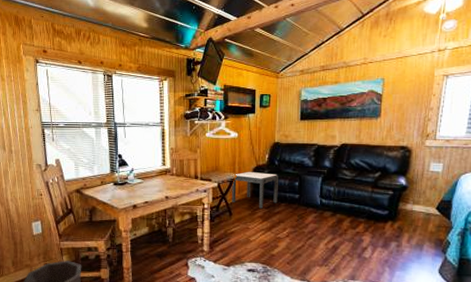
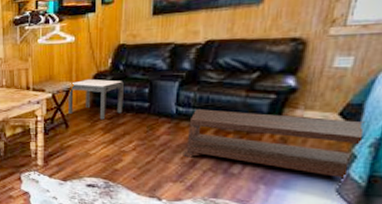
coffee table: none [326,201,454,262] -> present [183,109,365,179]

